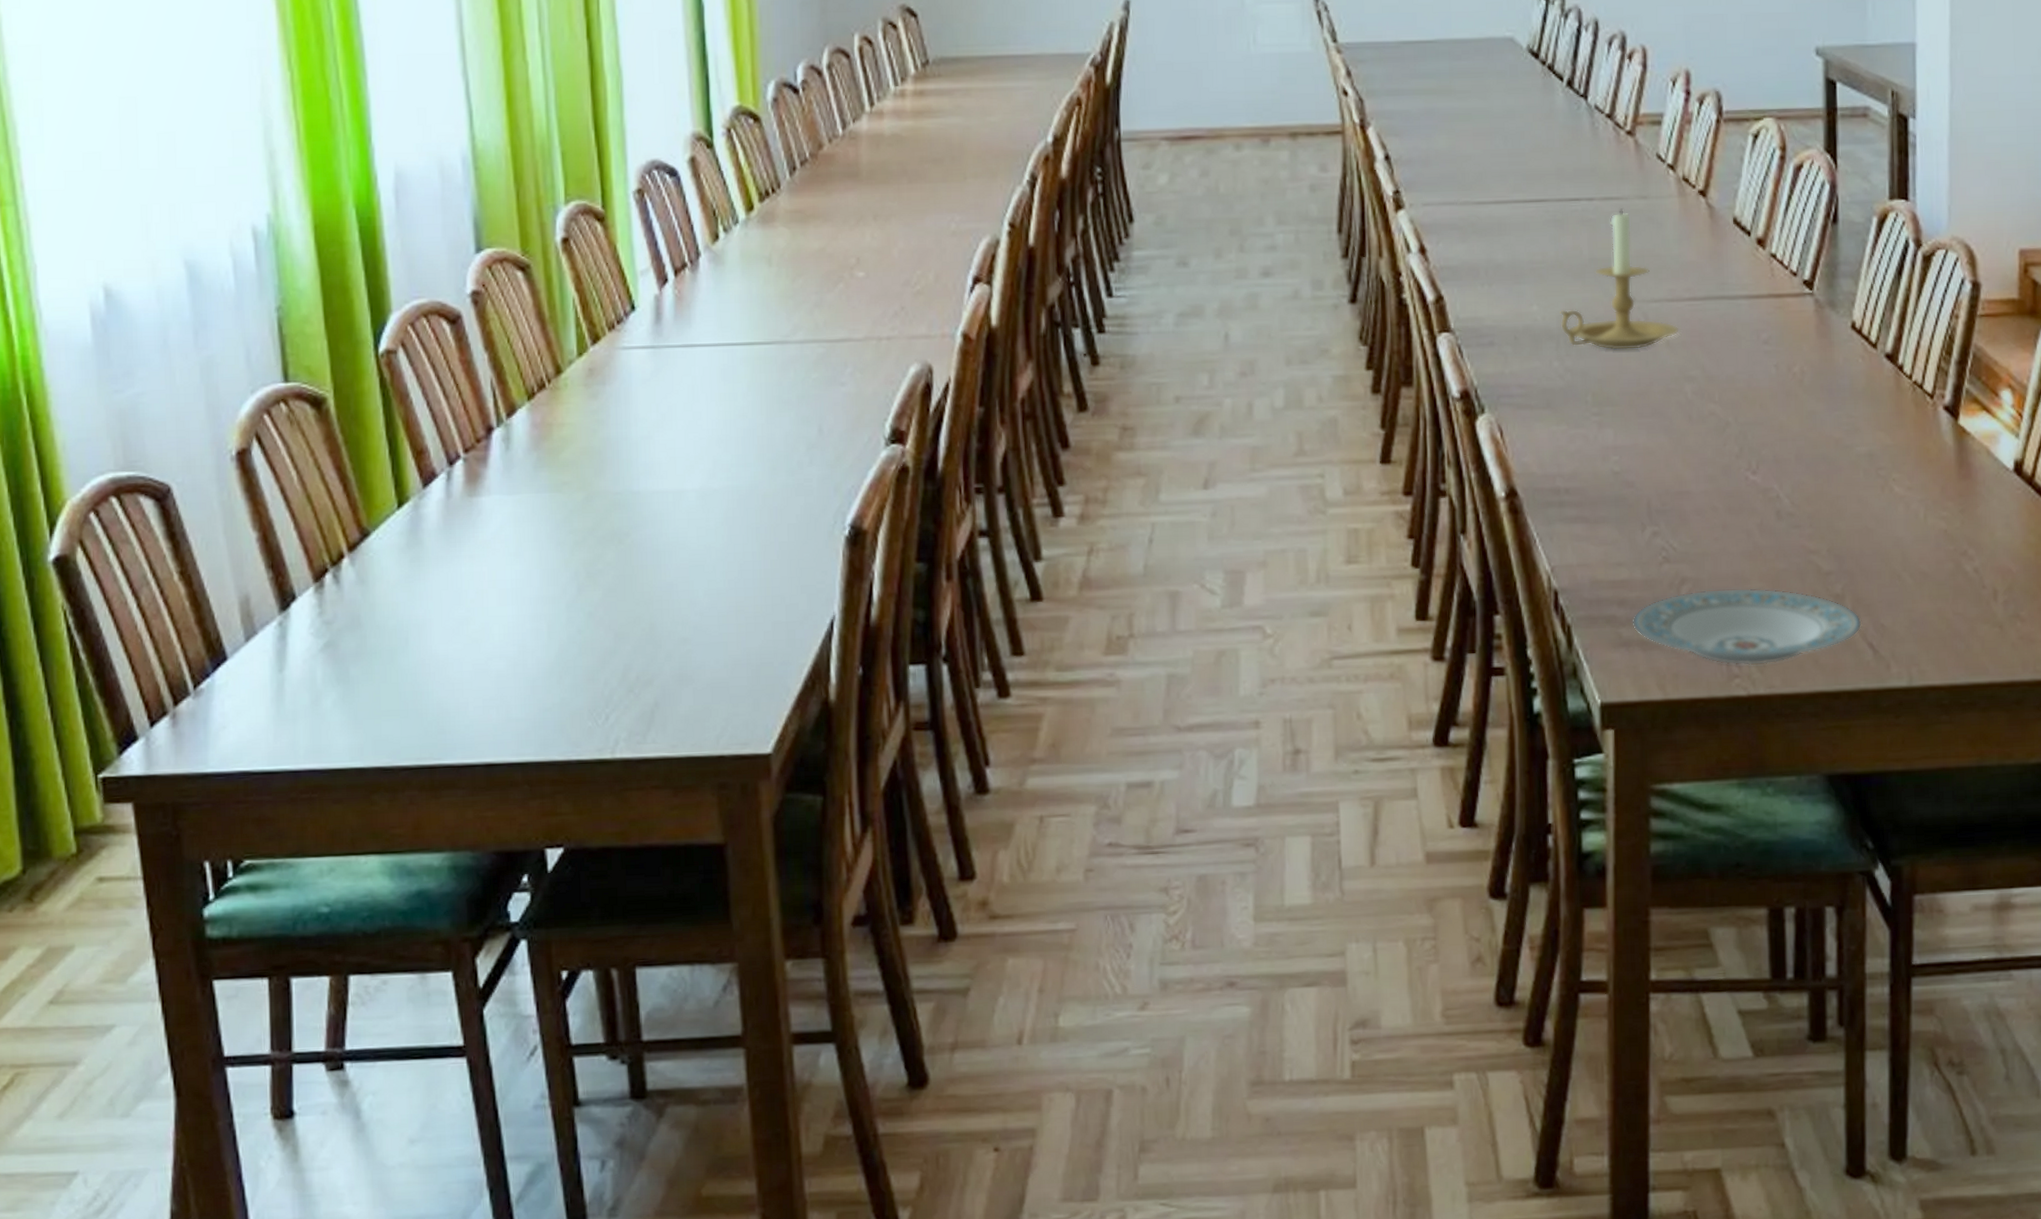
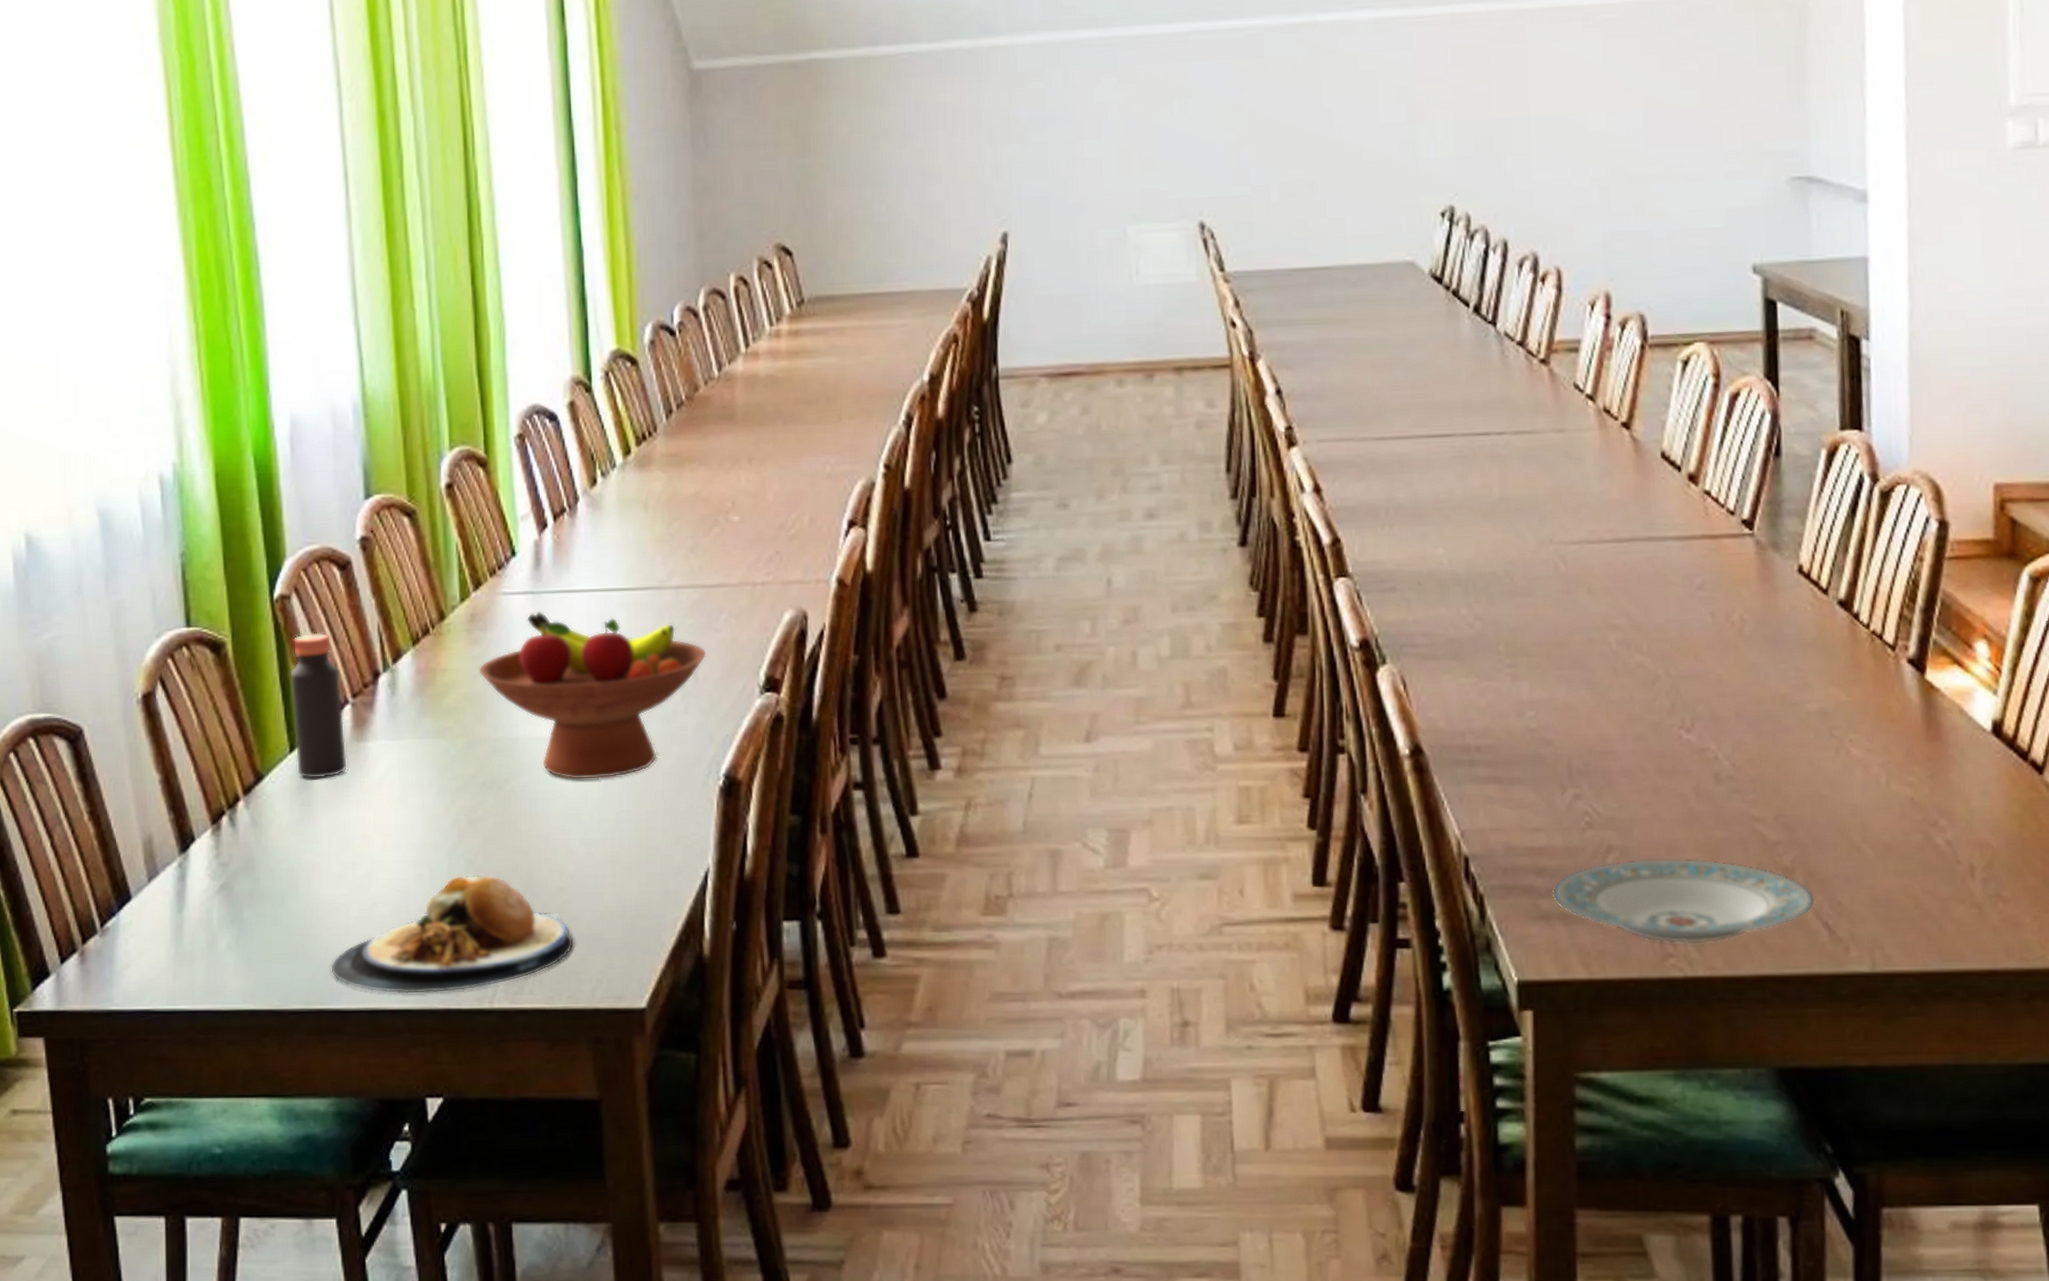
bottle: none [396,387,460,535] -> present [289,632,348,779]
plate: none [444,627,699,747] -> present [331,874,575,994]
fruit bowl: none [597,366,832,533] -> present [478,611,707,781]
candle holder: present [1560,208,1679,351] -> none [1468,442,1602,597]

